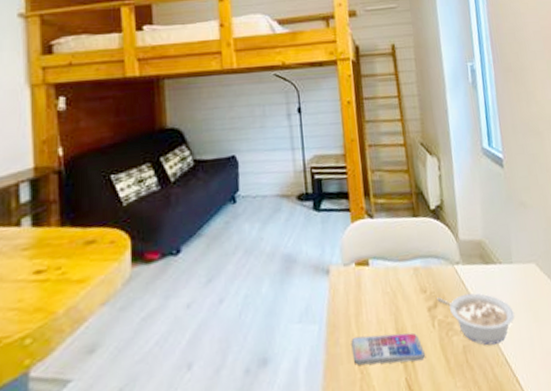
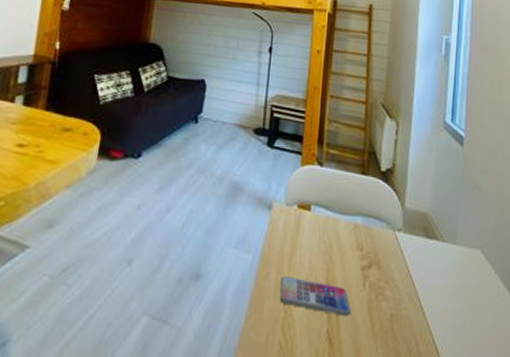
legume: present [437,293,515,346] -> none [372,259,451,321]

